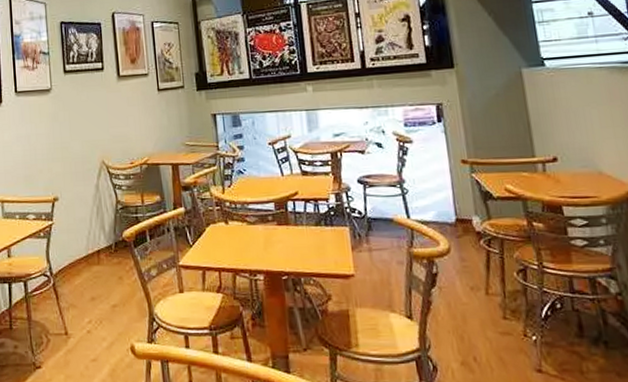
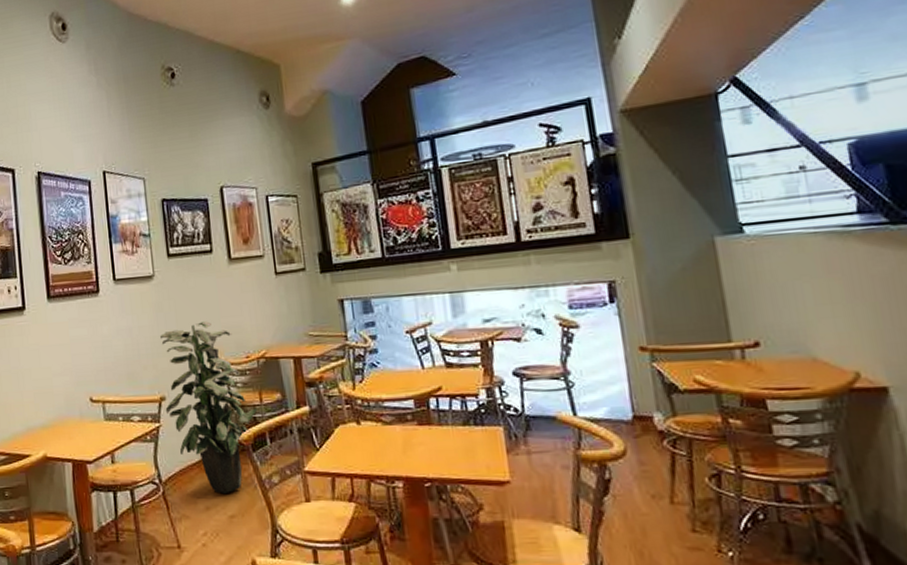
indoor plant: none [55,131,140,285] -> present [160,321,258,494]

